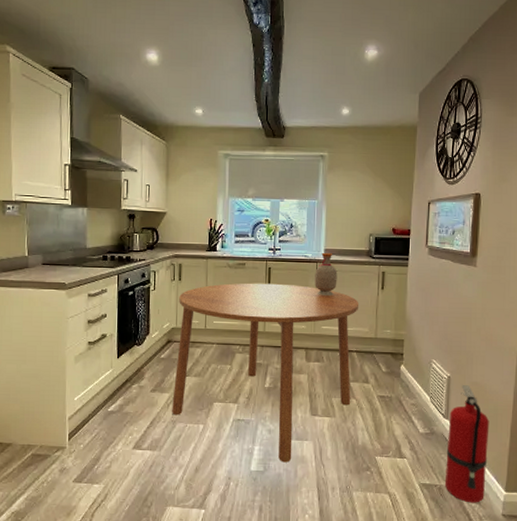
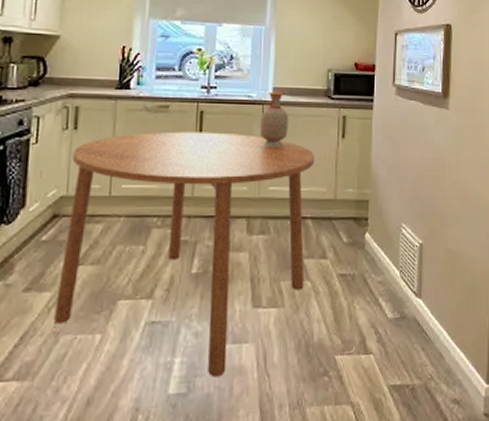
fire extinguisher: present [445,384,490,503] -> none [419,252,467,404]

